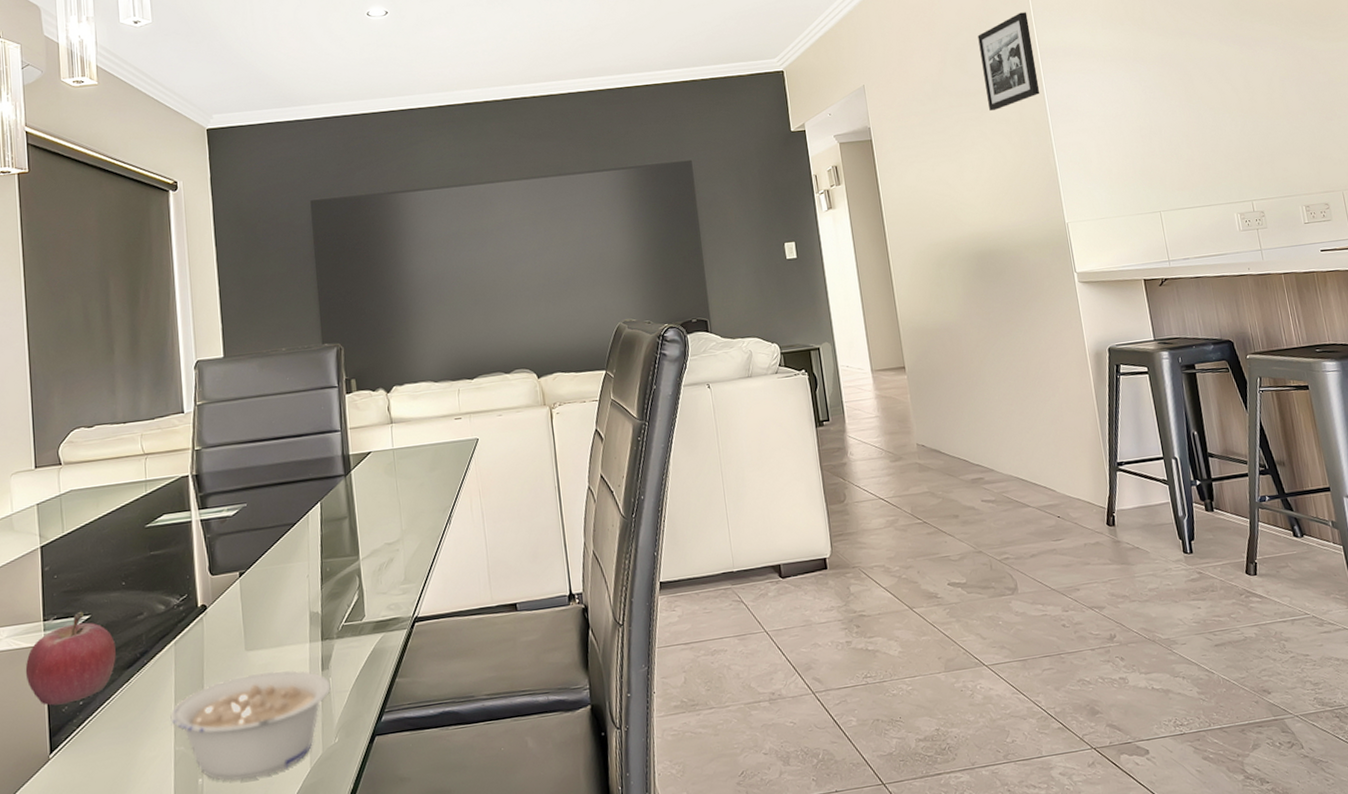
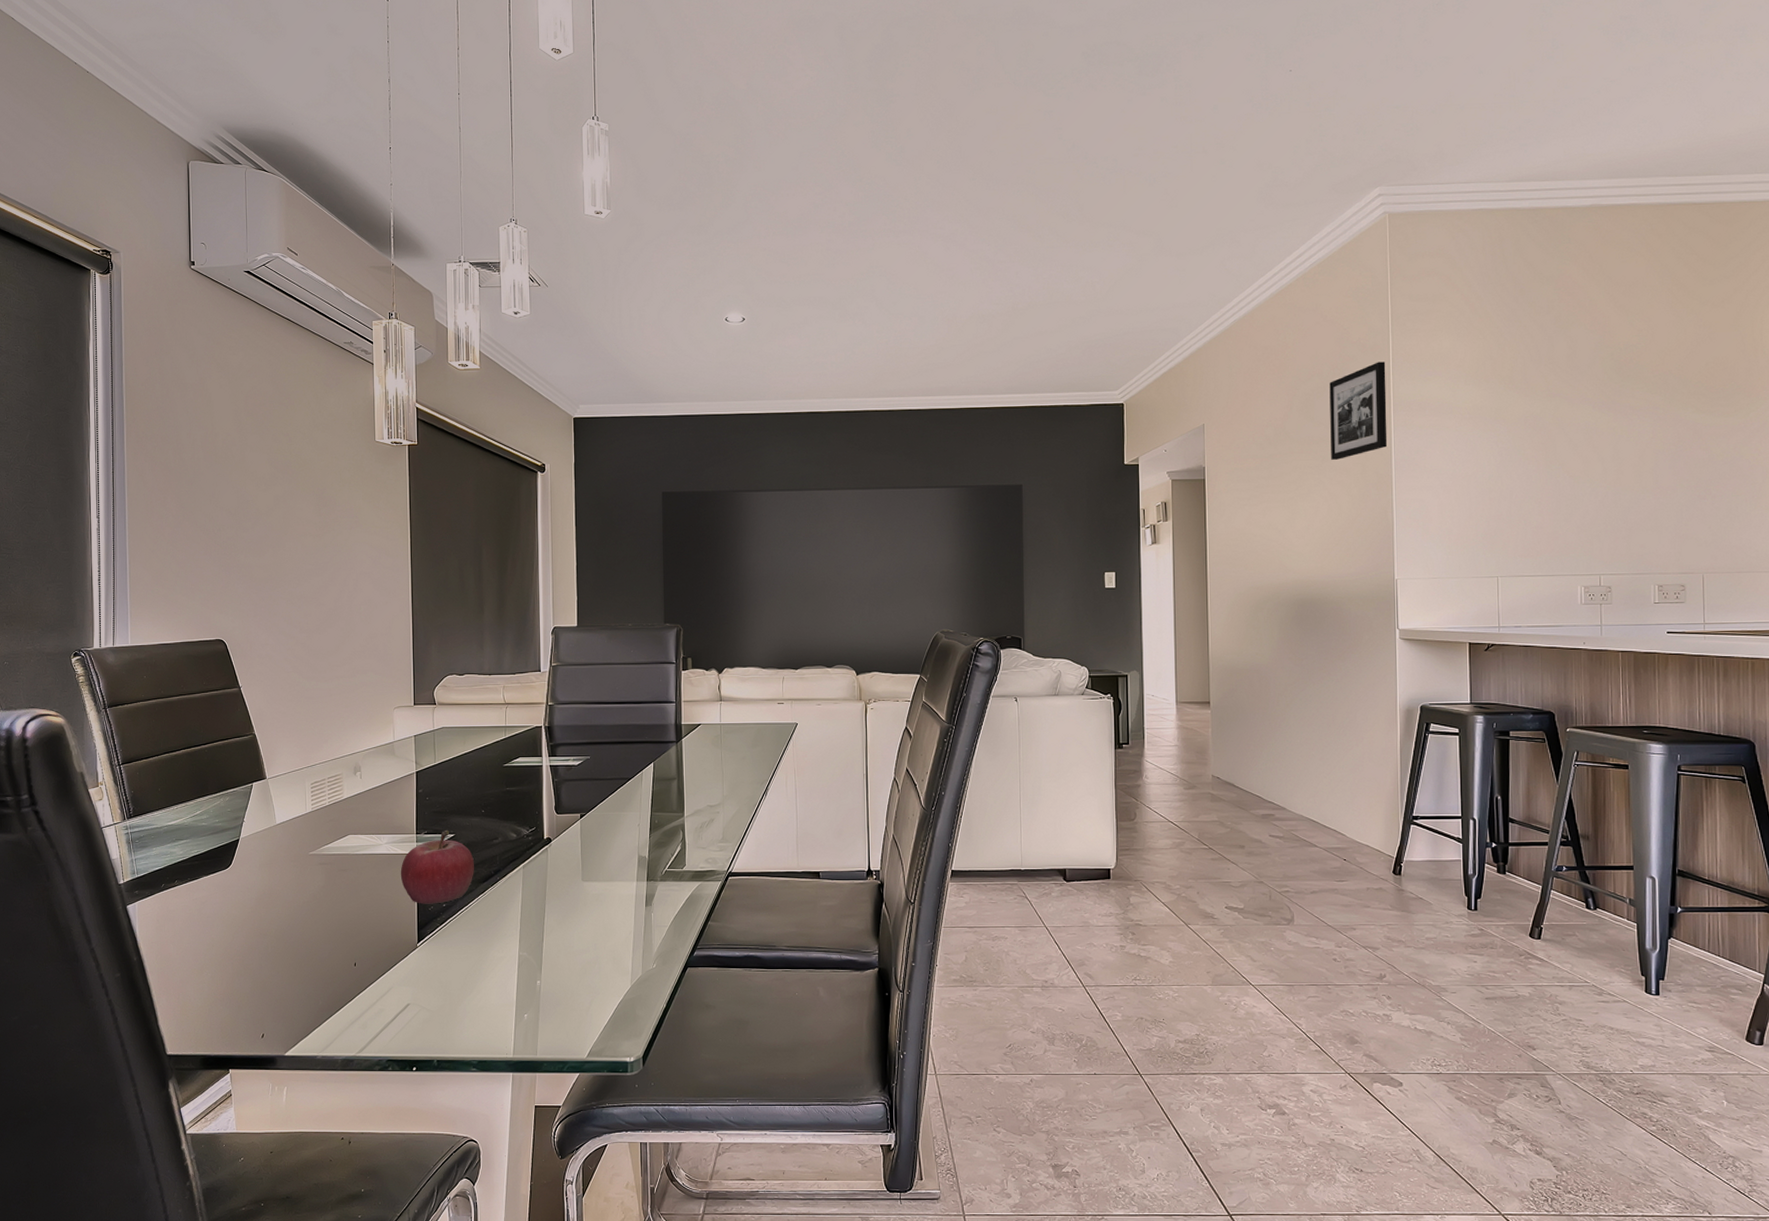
legume: present [170,670,331,781] -> none [516,900,652,987]

